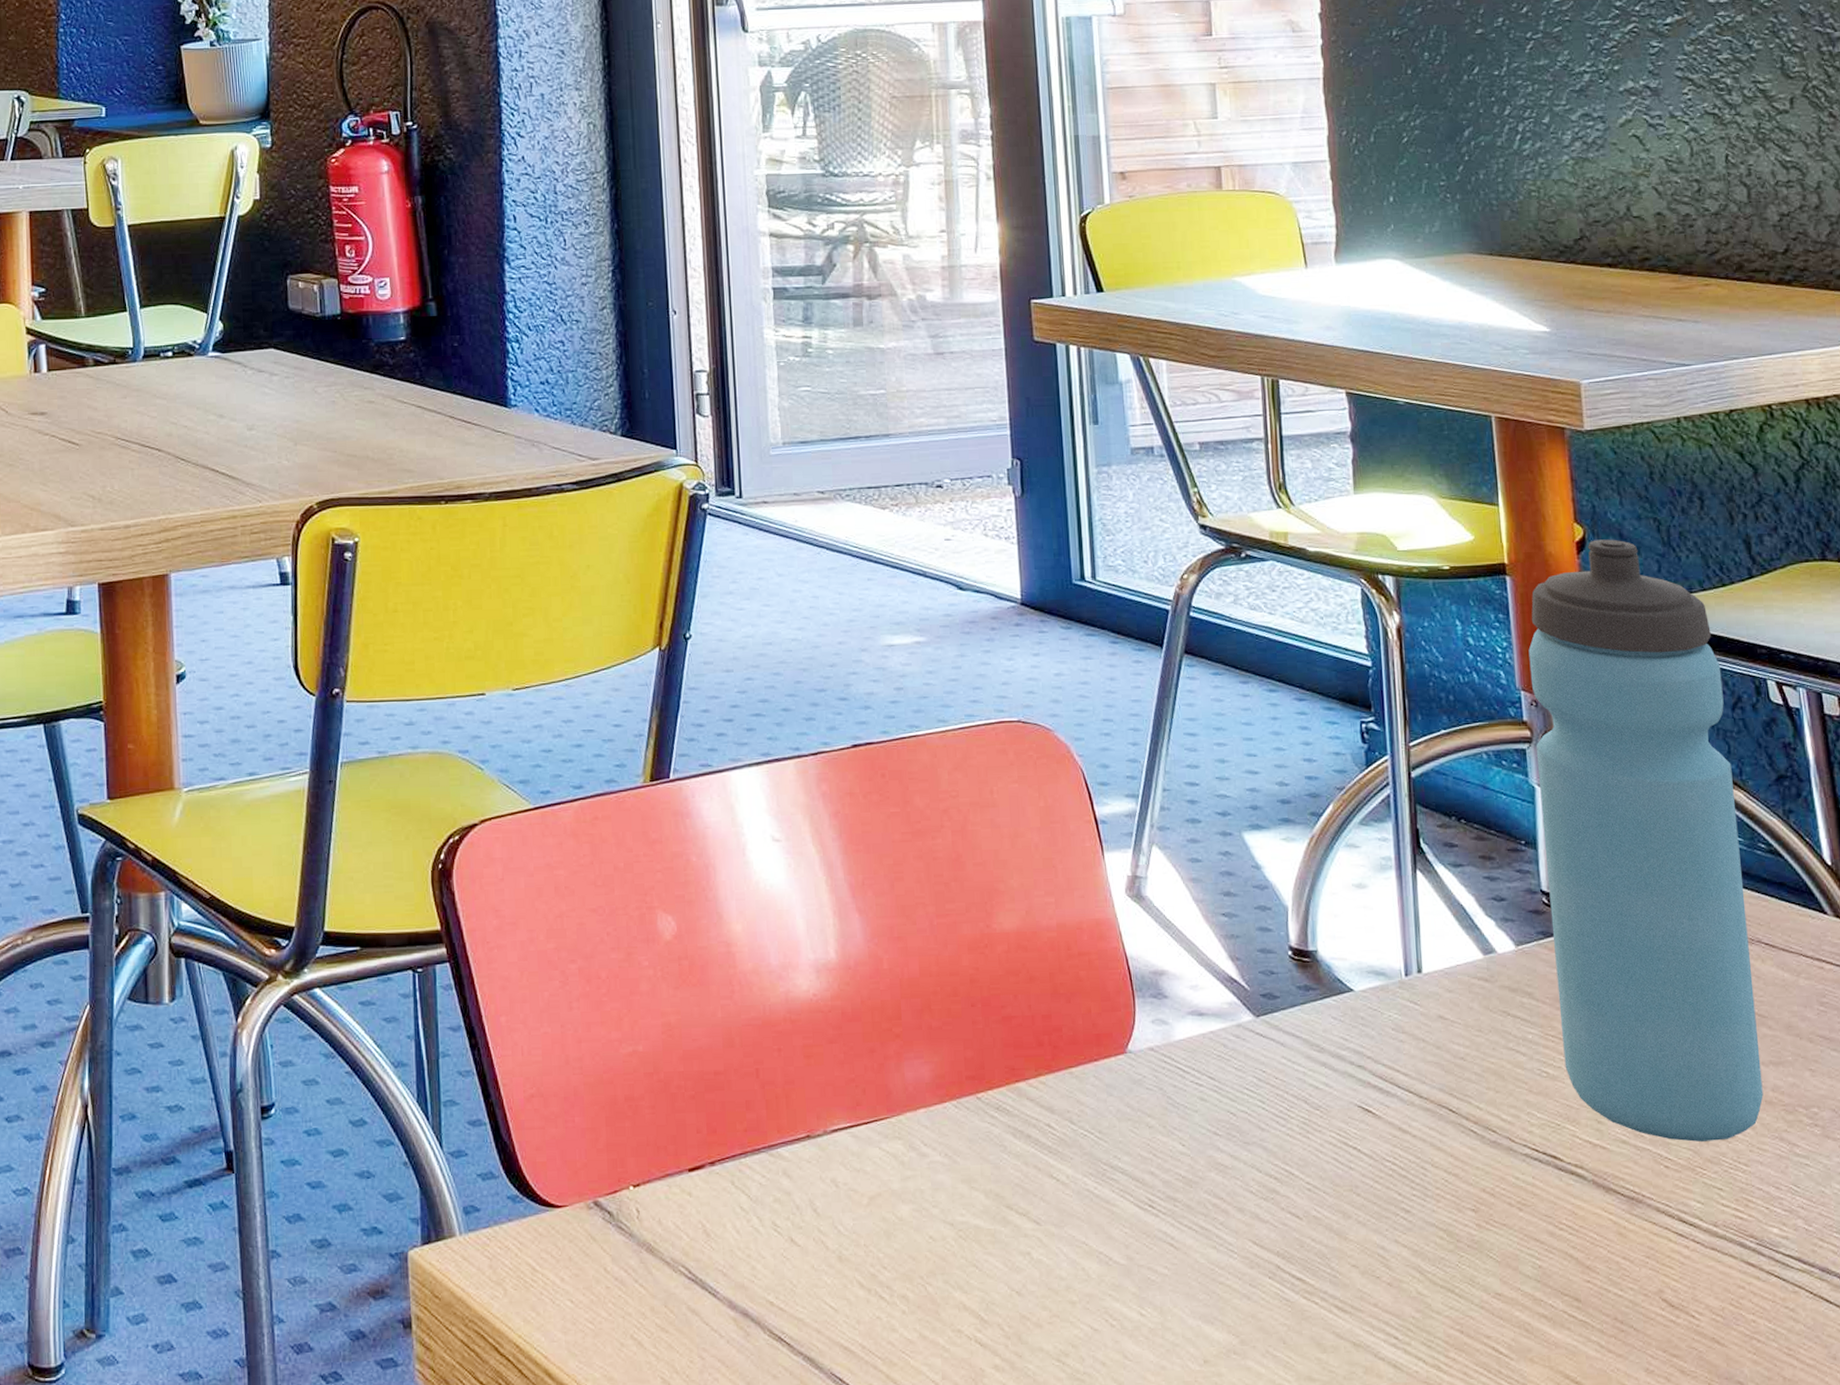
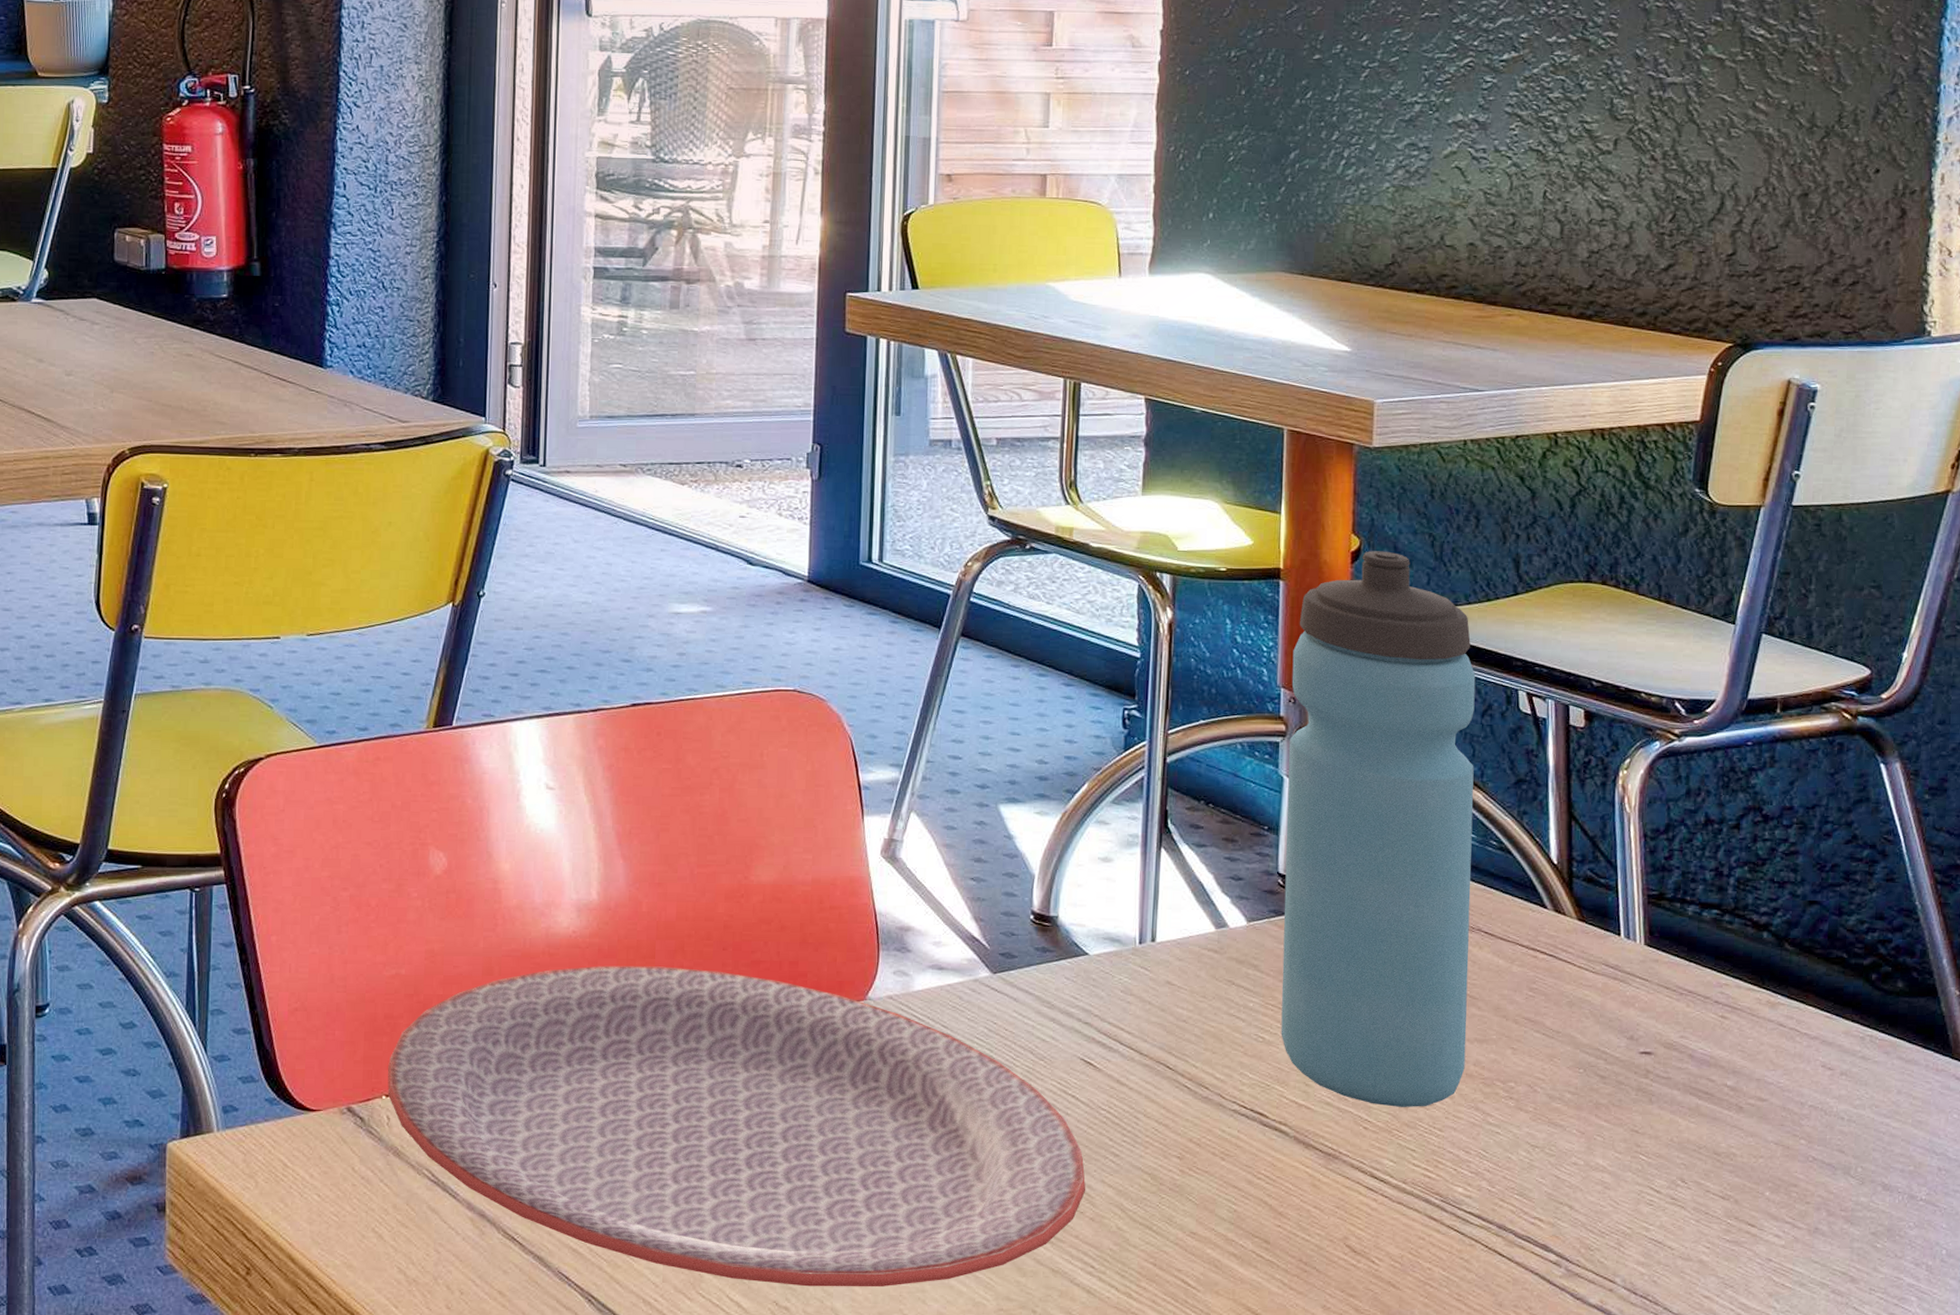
plate: none [632,1027,1380,1377] -> present [387,965,1086,1287]

